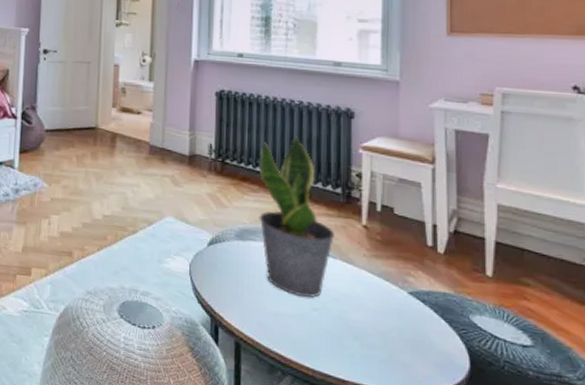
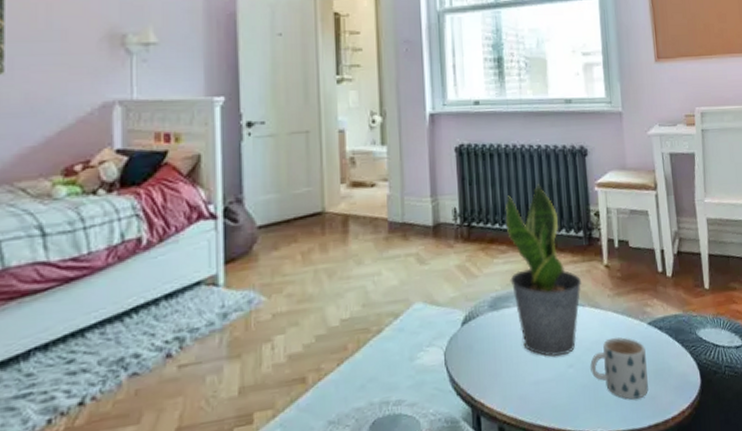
mug: none [336,295,403,362] -> present [590,337,648,400]

